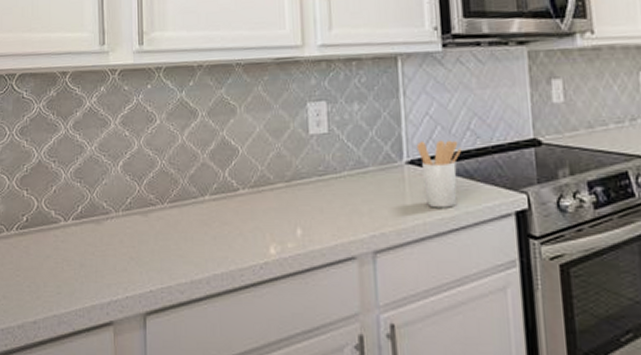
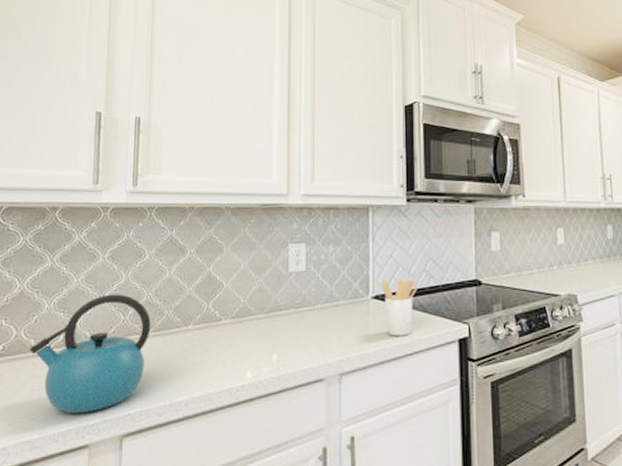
kettle: none [50,162,167,289] -> present [29,294,151,414]

